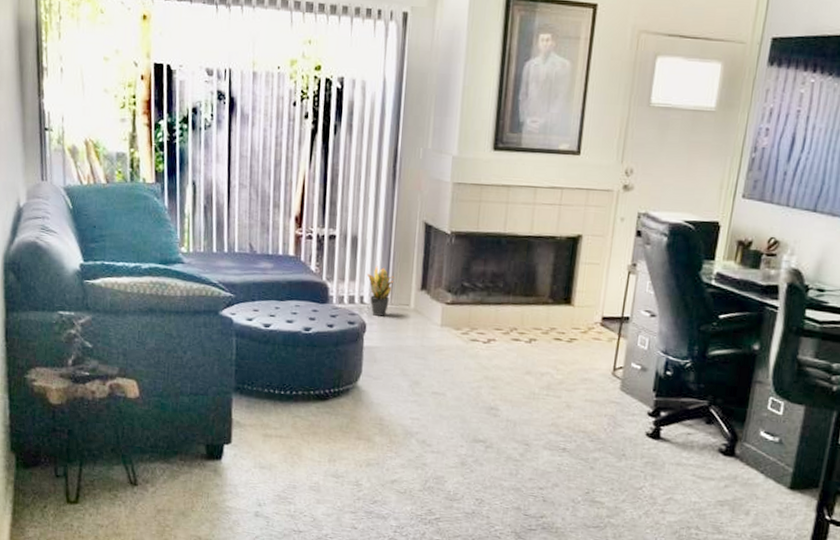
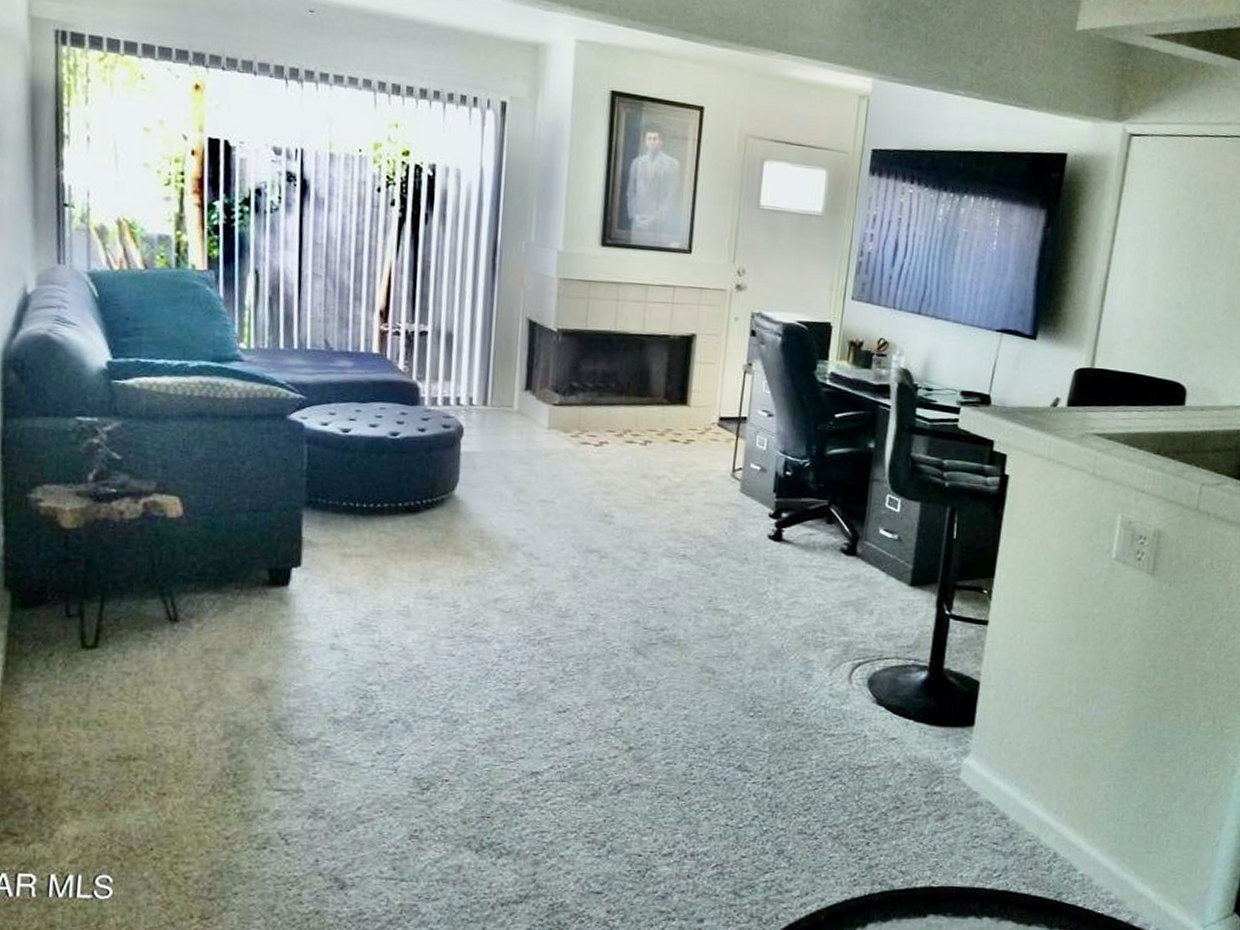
potted plant: present [367,266,395,317] -> none [464,364,496,419]

